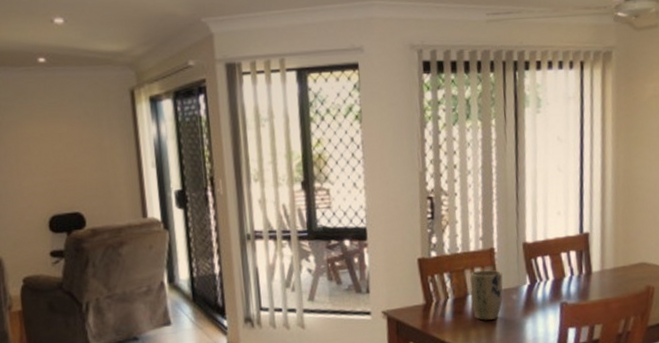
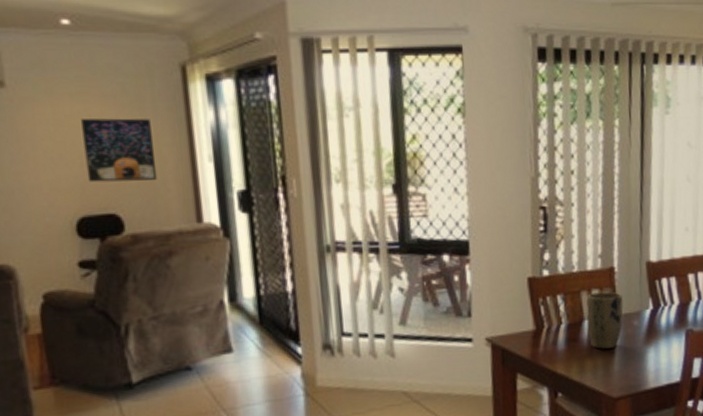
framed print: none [53,134,112,188] -> present [81,118,158,183]

